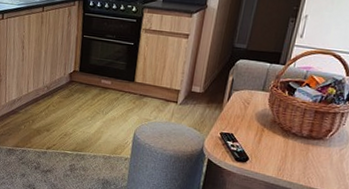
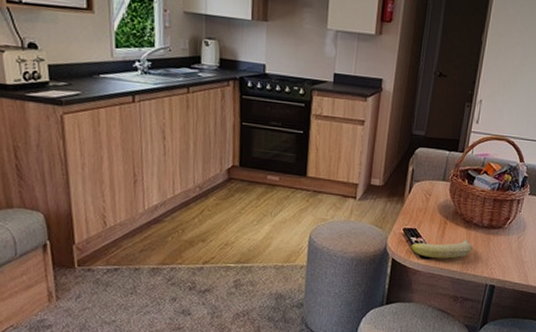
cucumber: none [227,147,290,165] -> present [411,239,473,259]

